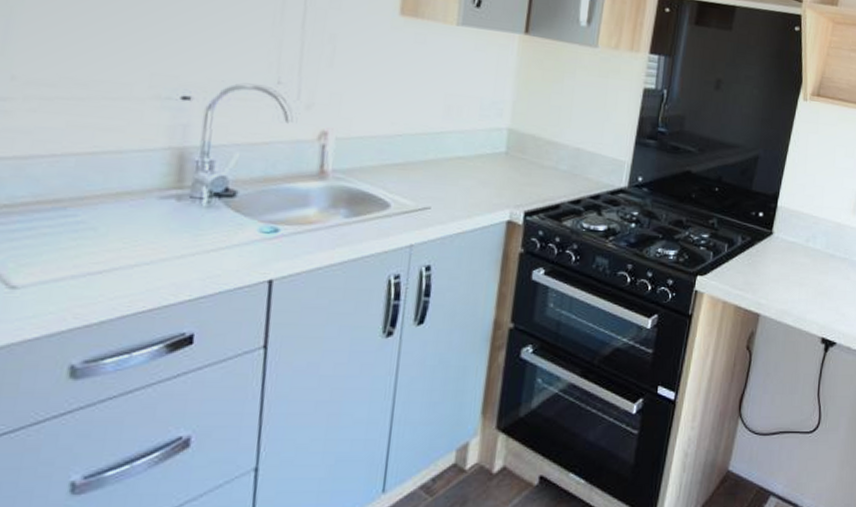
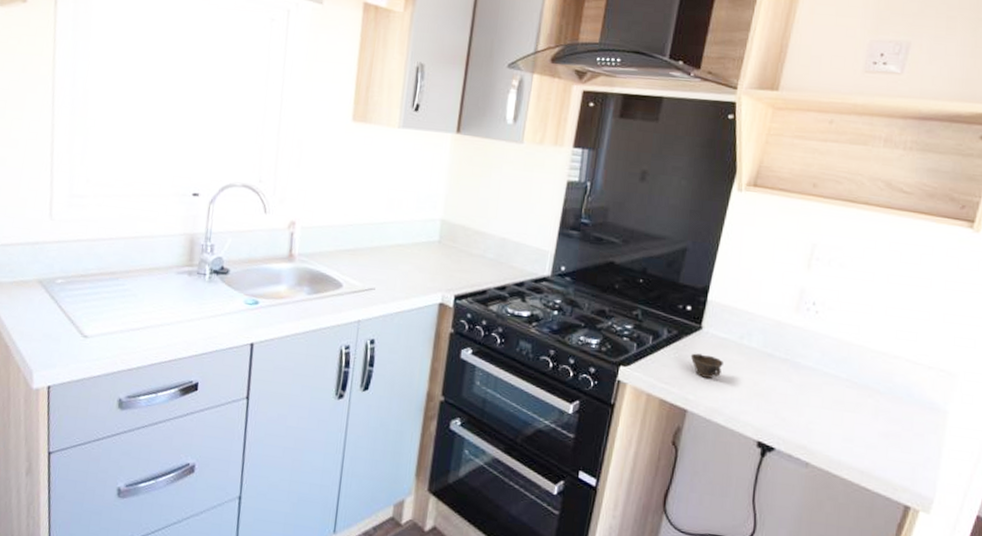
cup: none [762,258,792,282] -> present [690,353,723,378]

